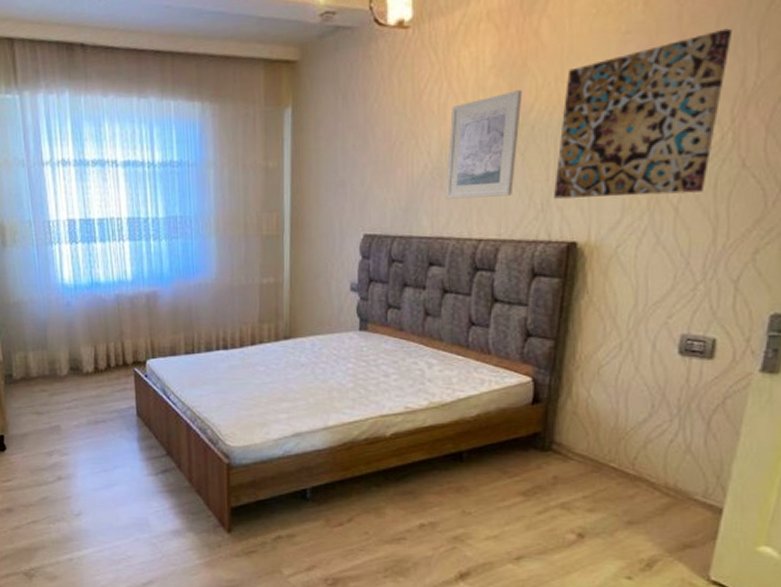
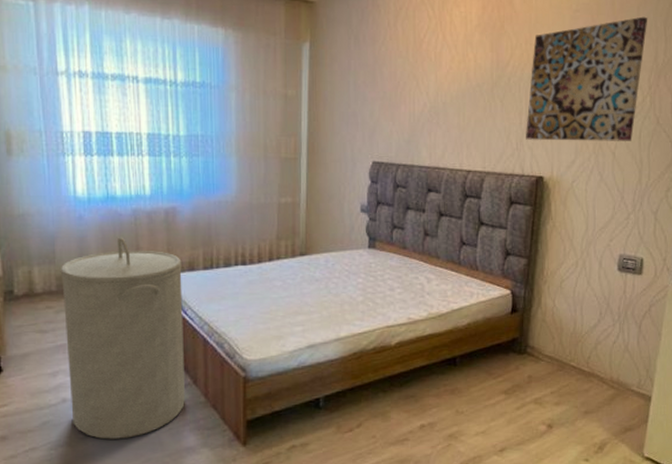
laundry hamper: none [51,322,170,518] -> present [60,237,185,440]
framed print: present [446,90,523,199] -> none [441,48,501,135]

